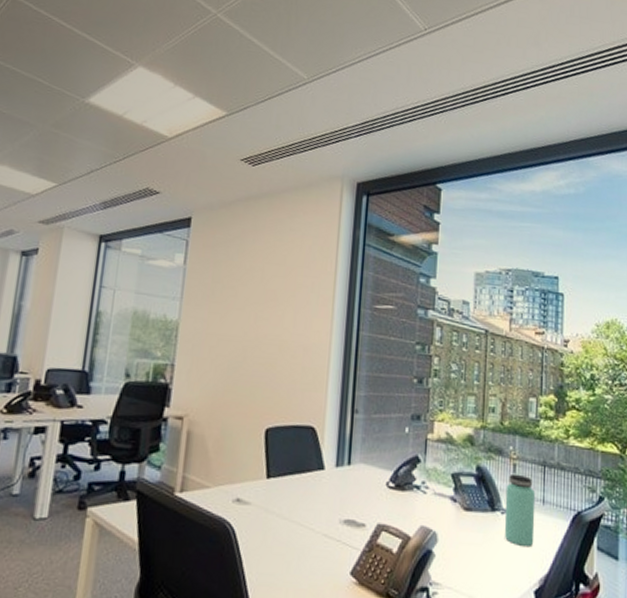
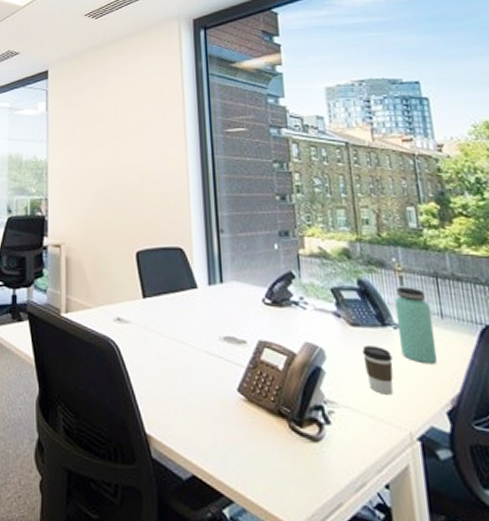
coffee cup: none [471,529,496,576] -> present [362,346,393,395]

